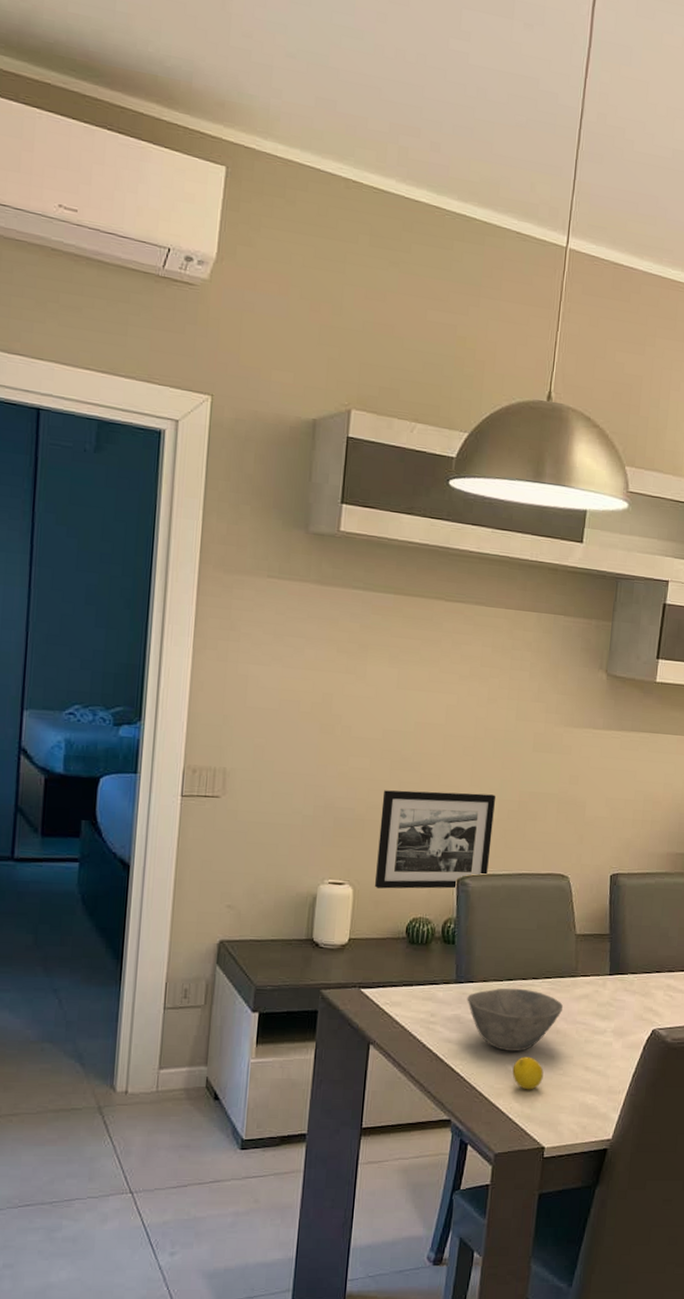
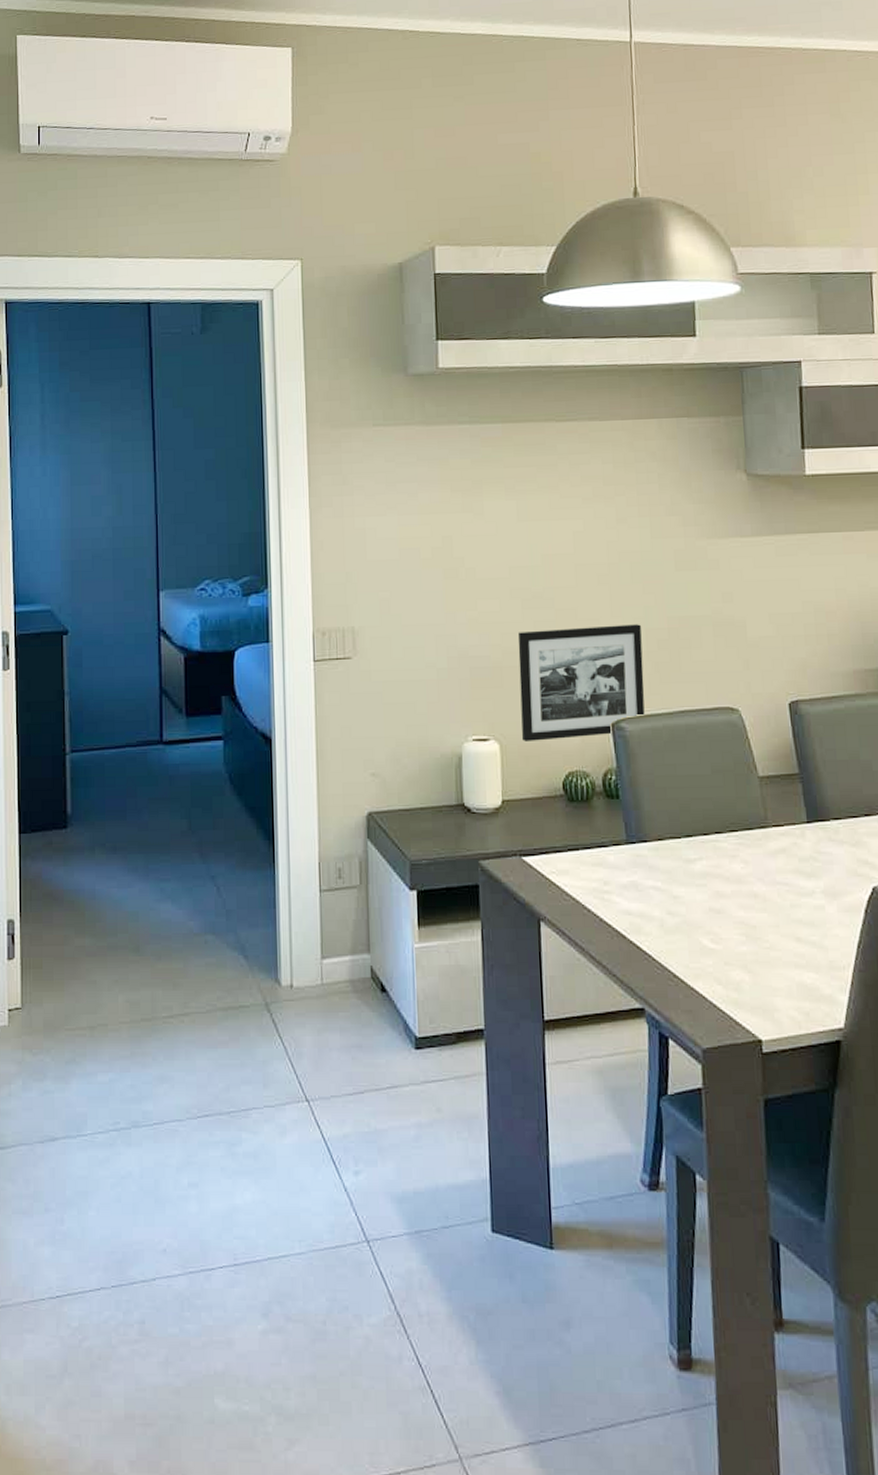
bowl: present [467,988,564,1051] -> none [642,845,758,922]
fruit: present [512,1056,544,1090] -> none [708,927,747,969]

